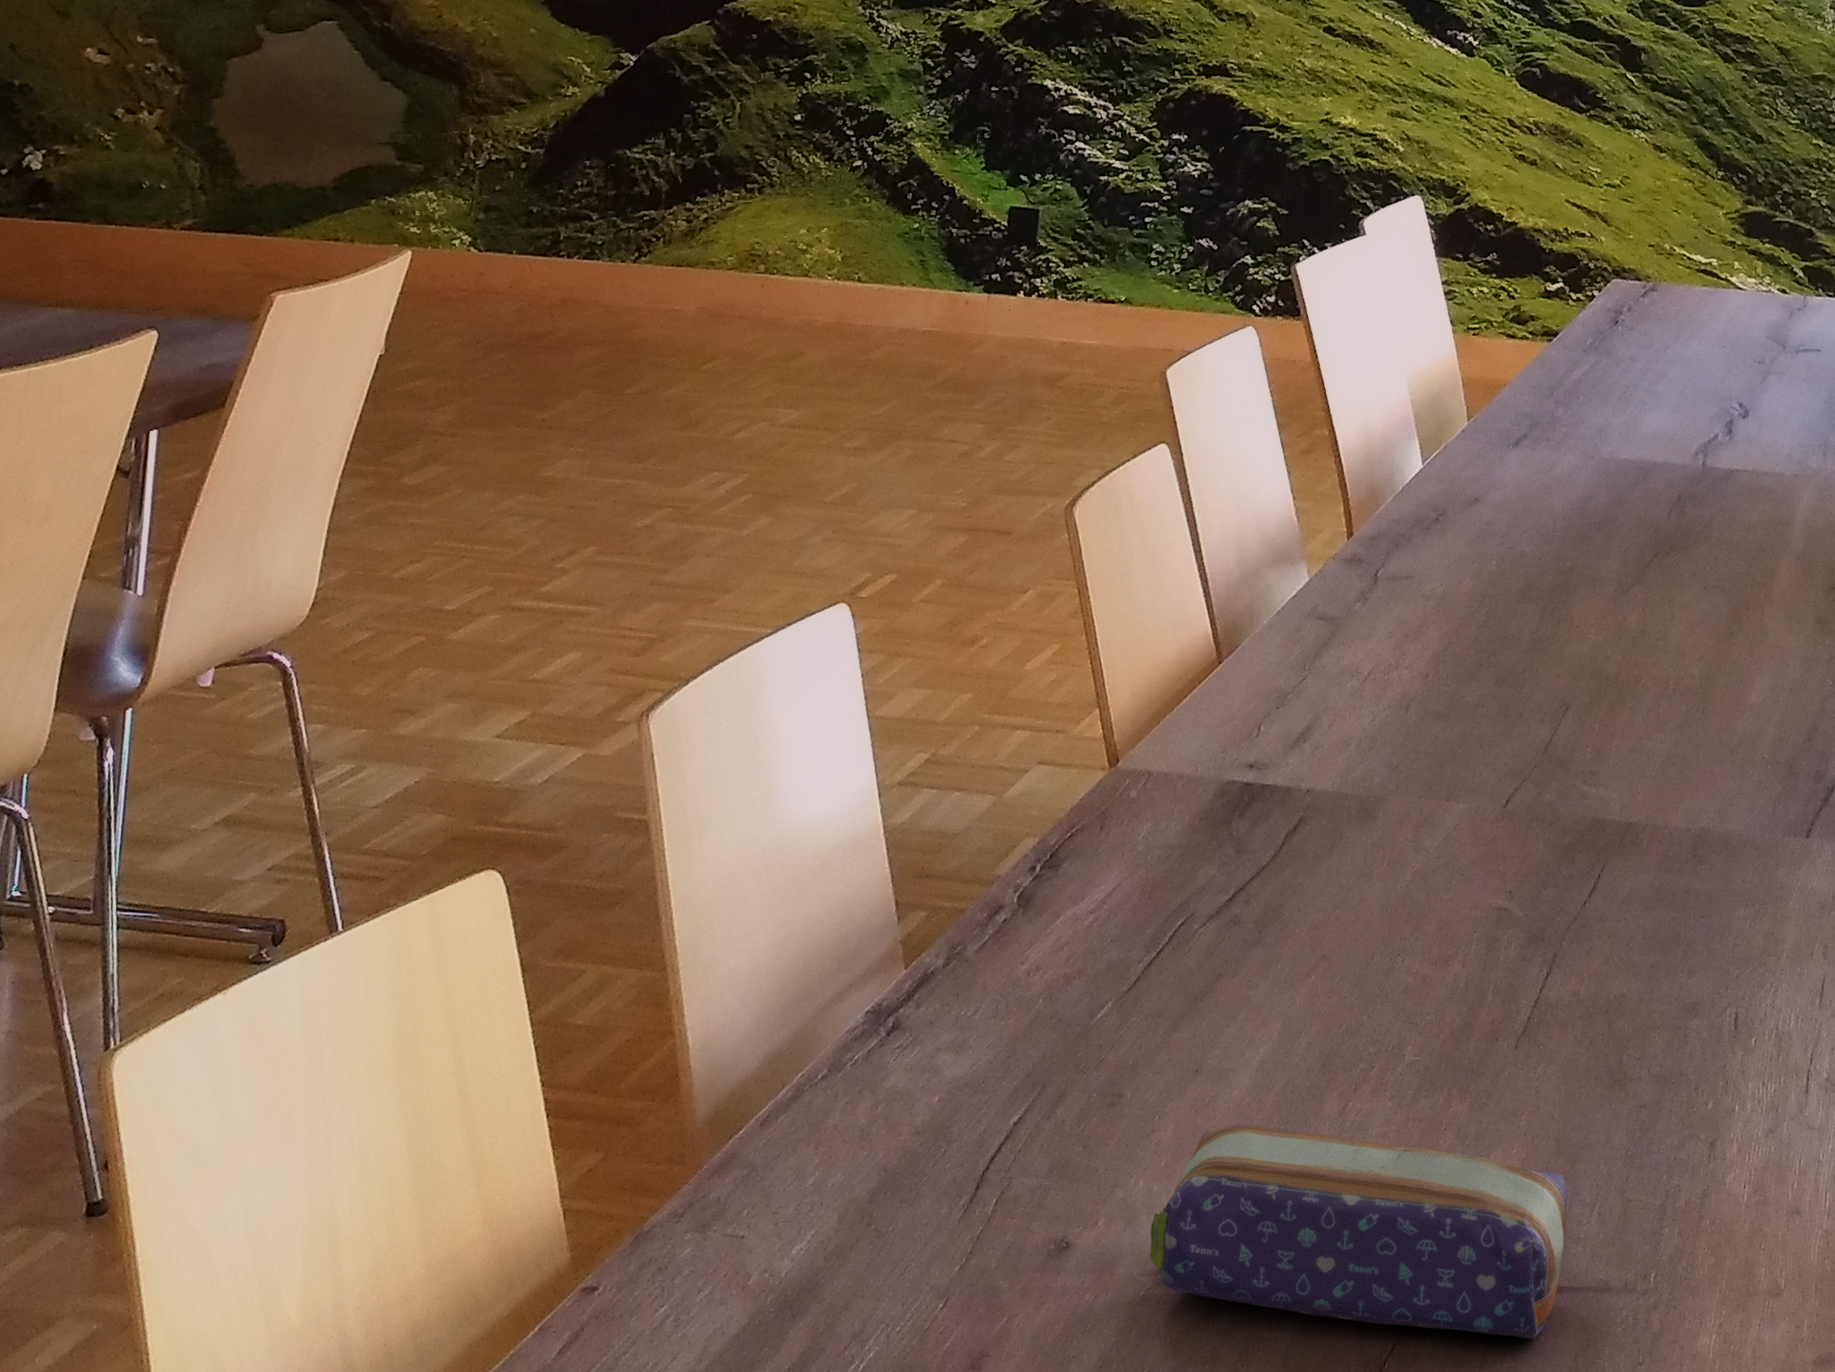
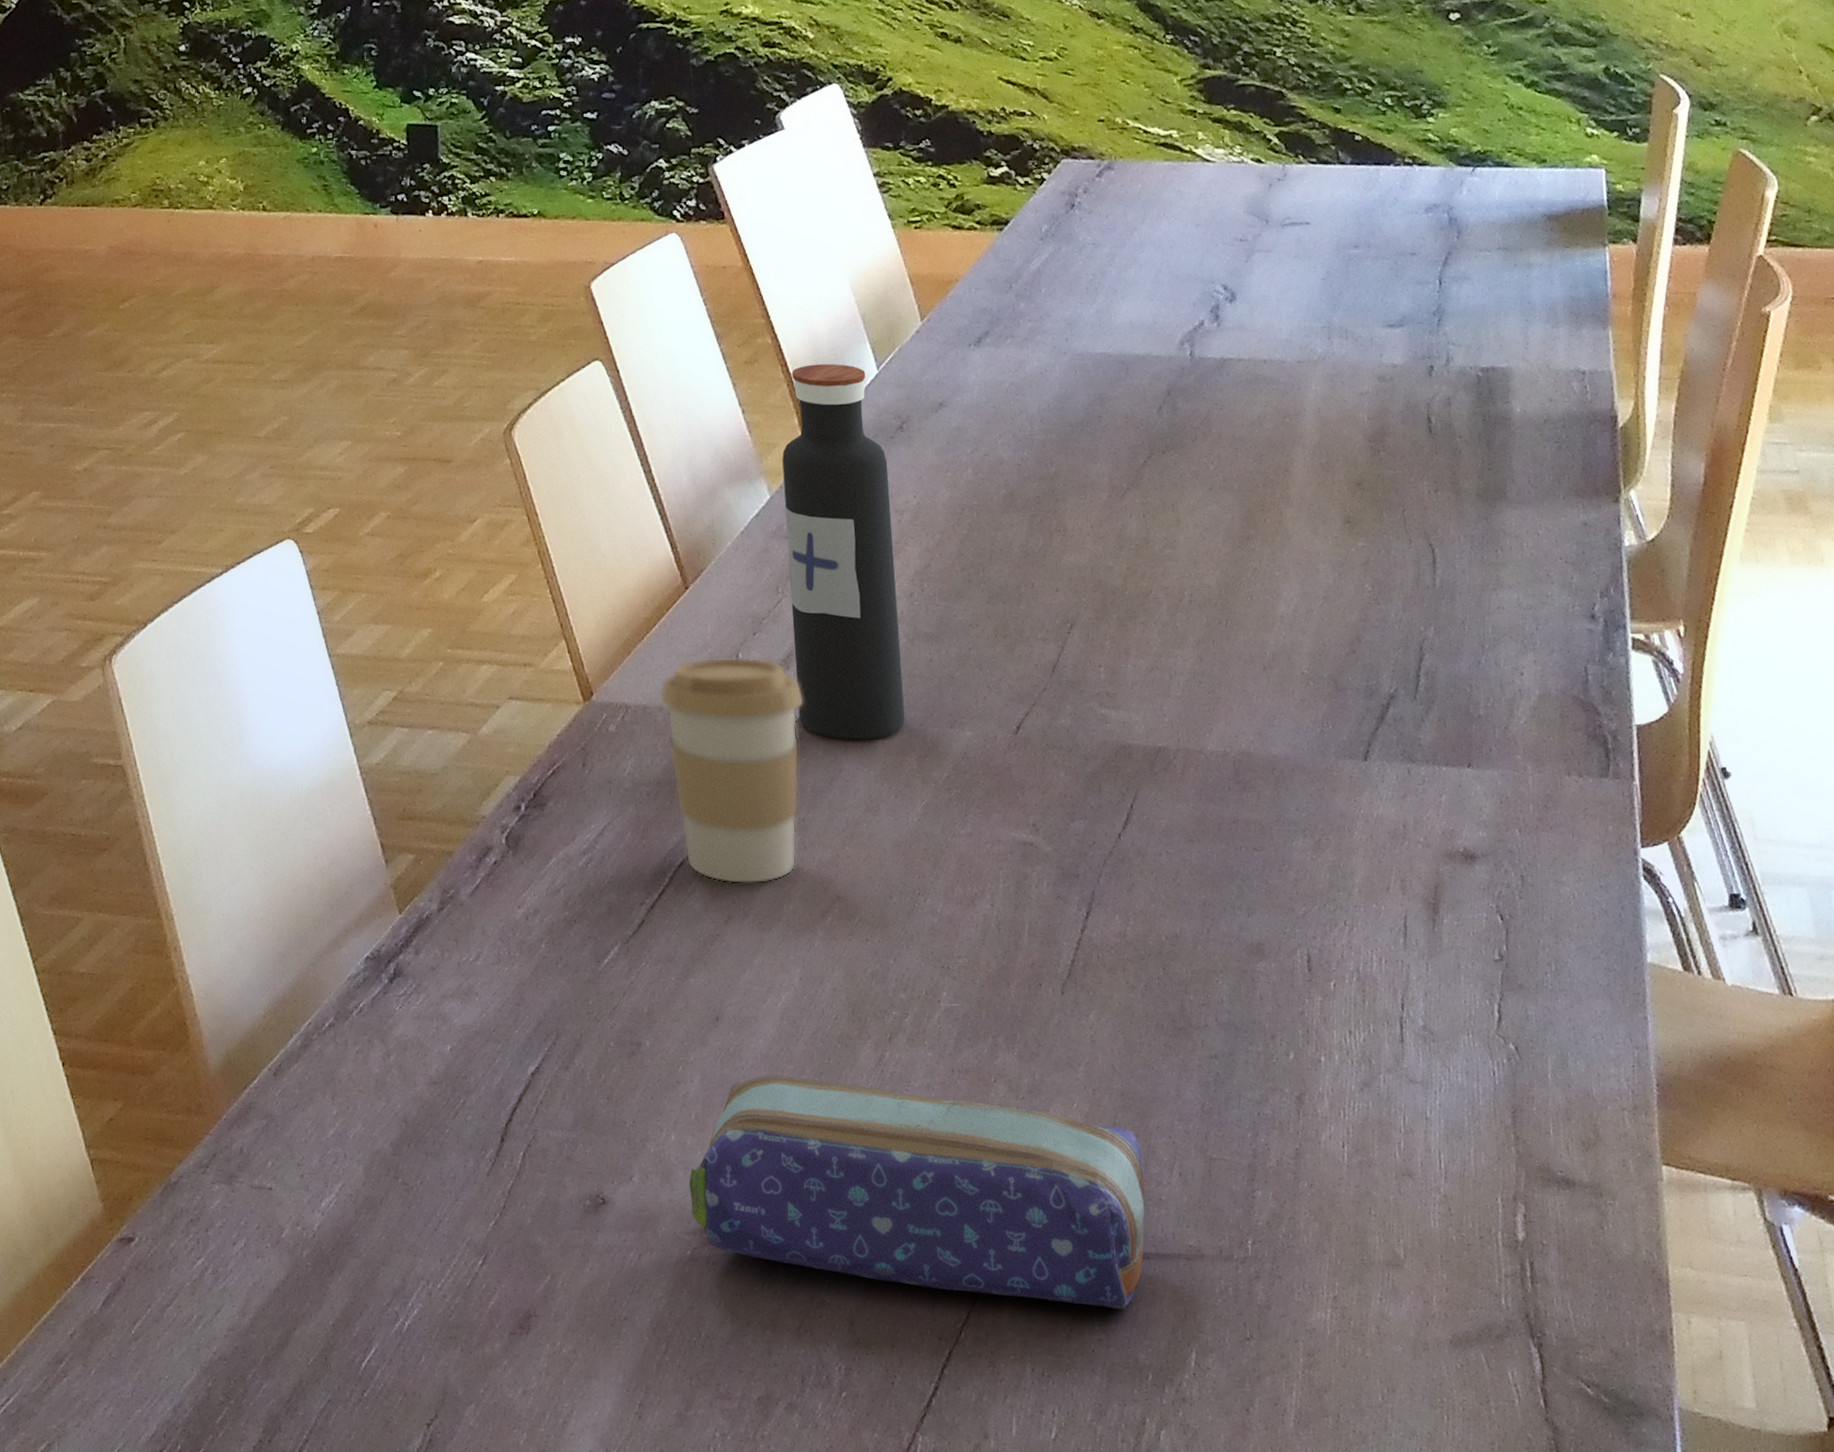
coffee cup: none [1181,729,1314,944] -> present [659,656,802,884]
water bottle: none [1308,457,1421,810] -> present [782,364,905,740]

